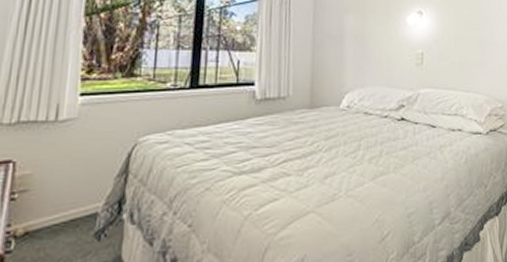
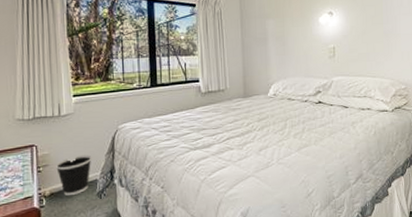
wastebasket: none [37,177,95,237] -> present [55,155,92,196]

